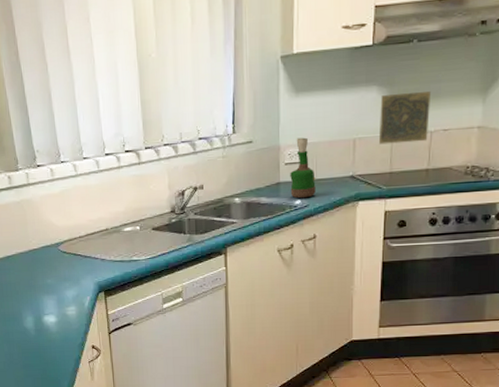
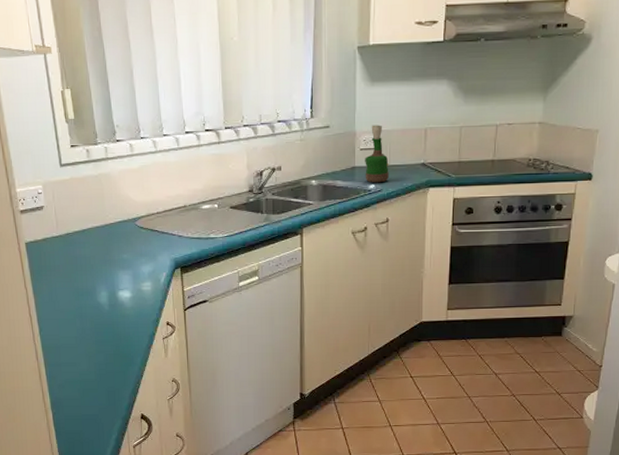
decorative tile: present [378,91,432,145] -> none [448,87,497,135]

